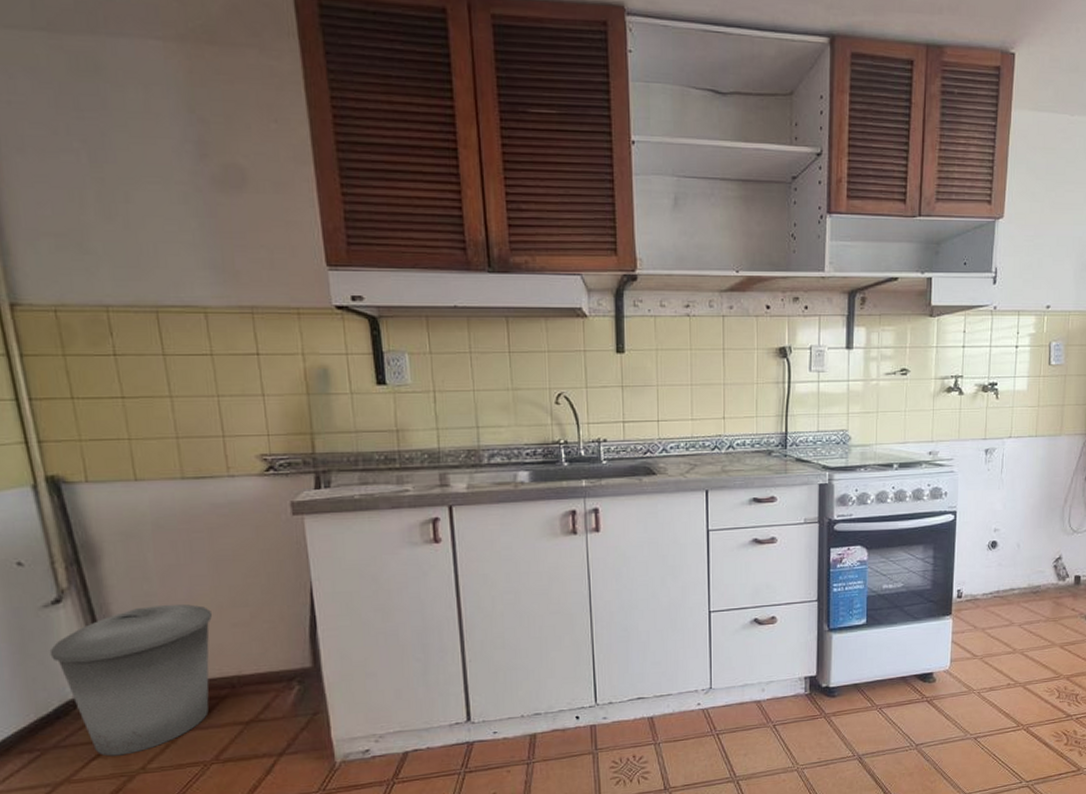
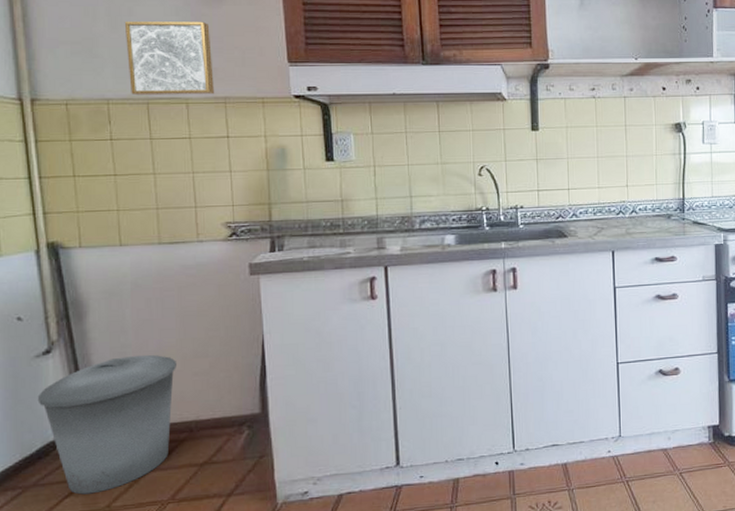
wall art: none [120,210,238,303] -> present [124,21,214,96]

